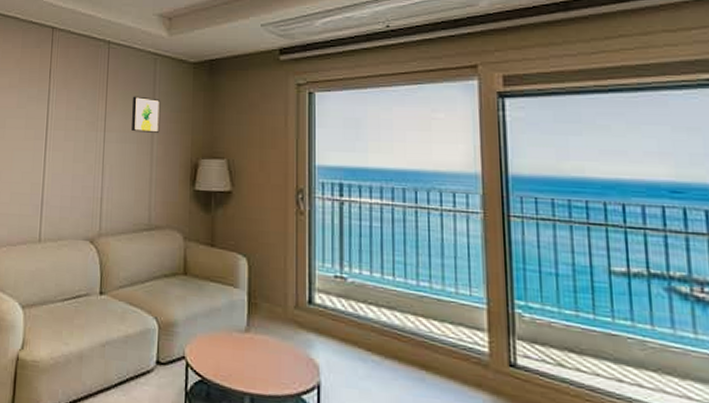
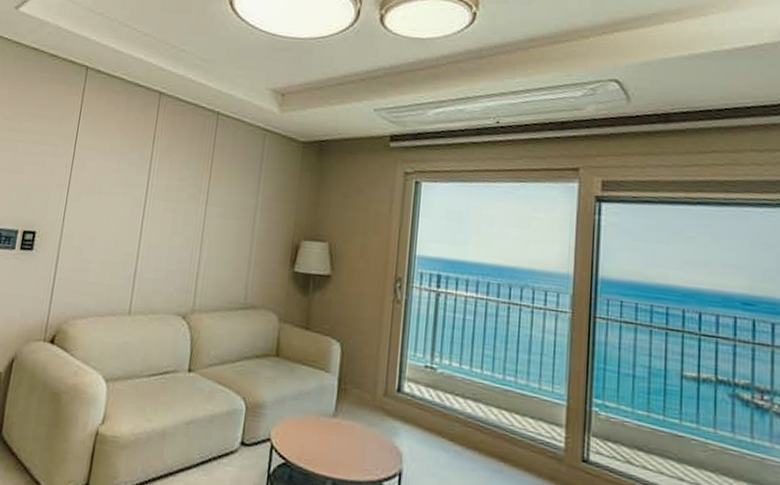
wall art: present [131,96,161,133] -> none [234,171,267,211]

